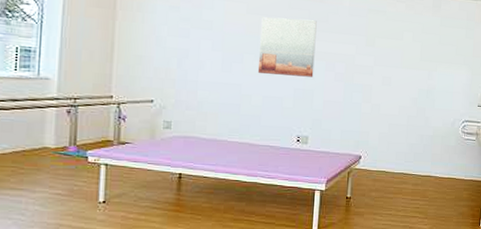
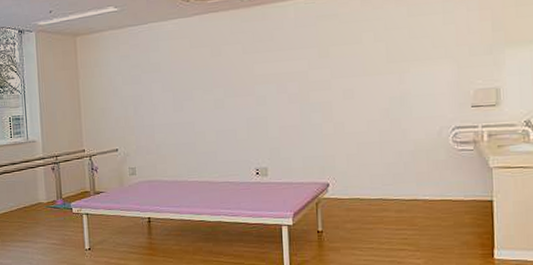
wall art: present [257,17,317,77] -> none [205,41,265,107]

